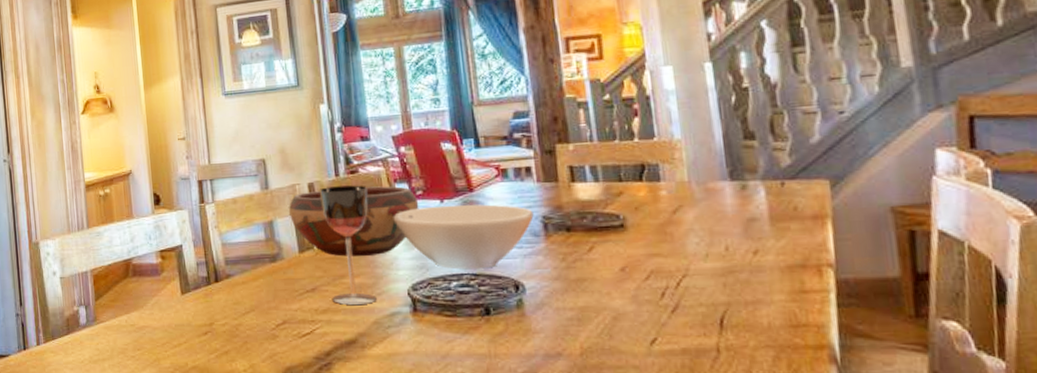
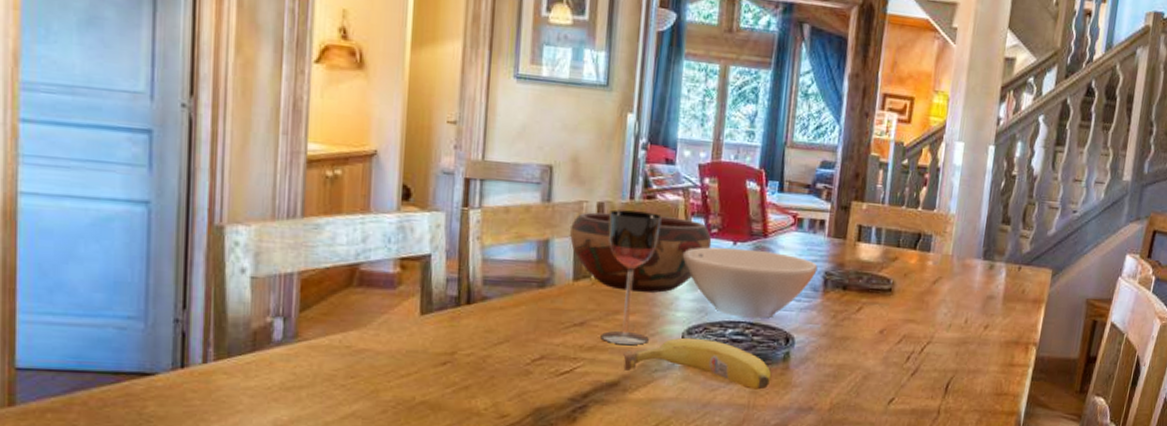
fruit: none [355,293,508,339] -> present [623,337,772,390]

